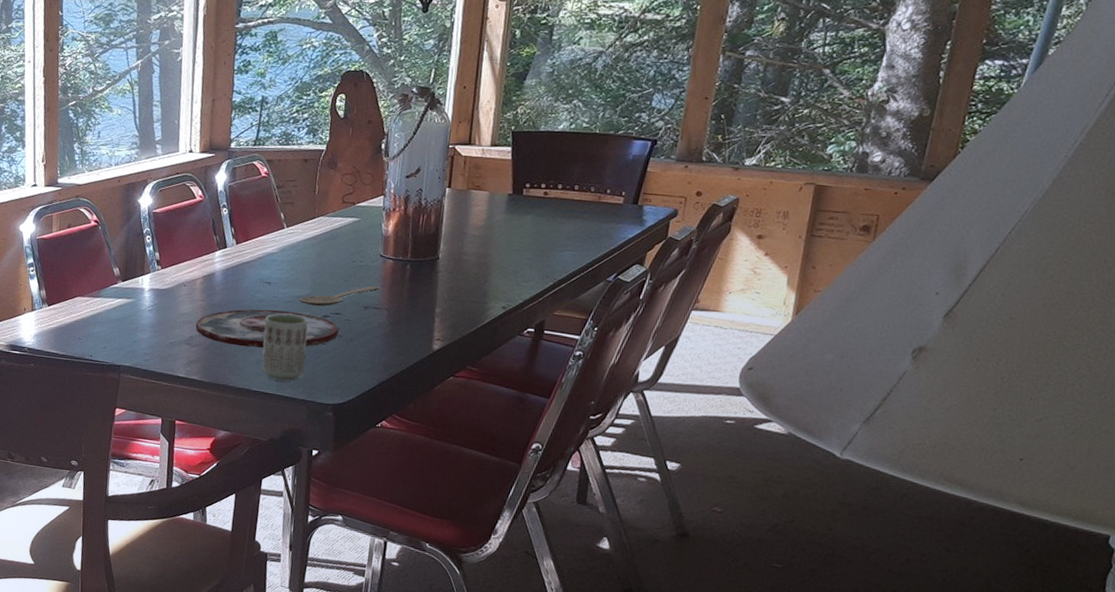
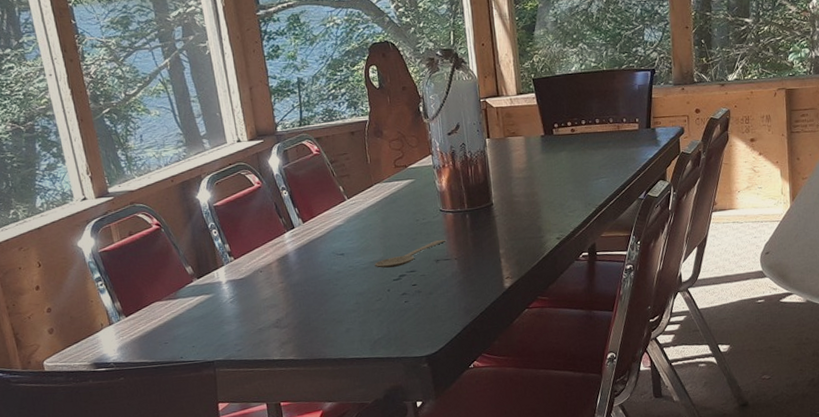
plate: present [195,309,339,348] -> none [279,276,417,320]
cup: present [262,314,308,381] -> none [346,280,393,344]

